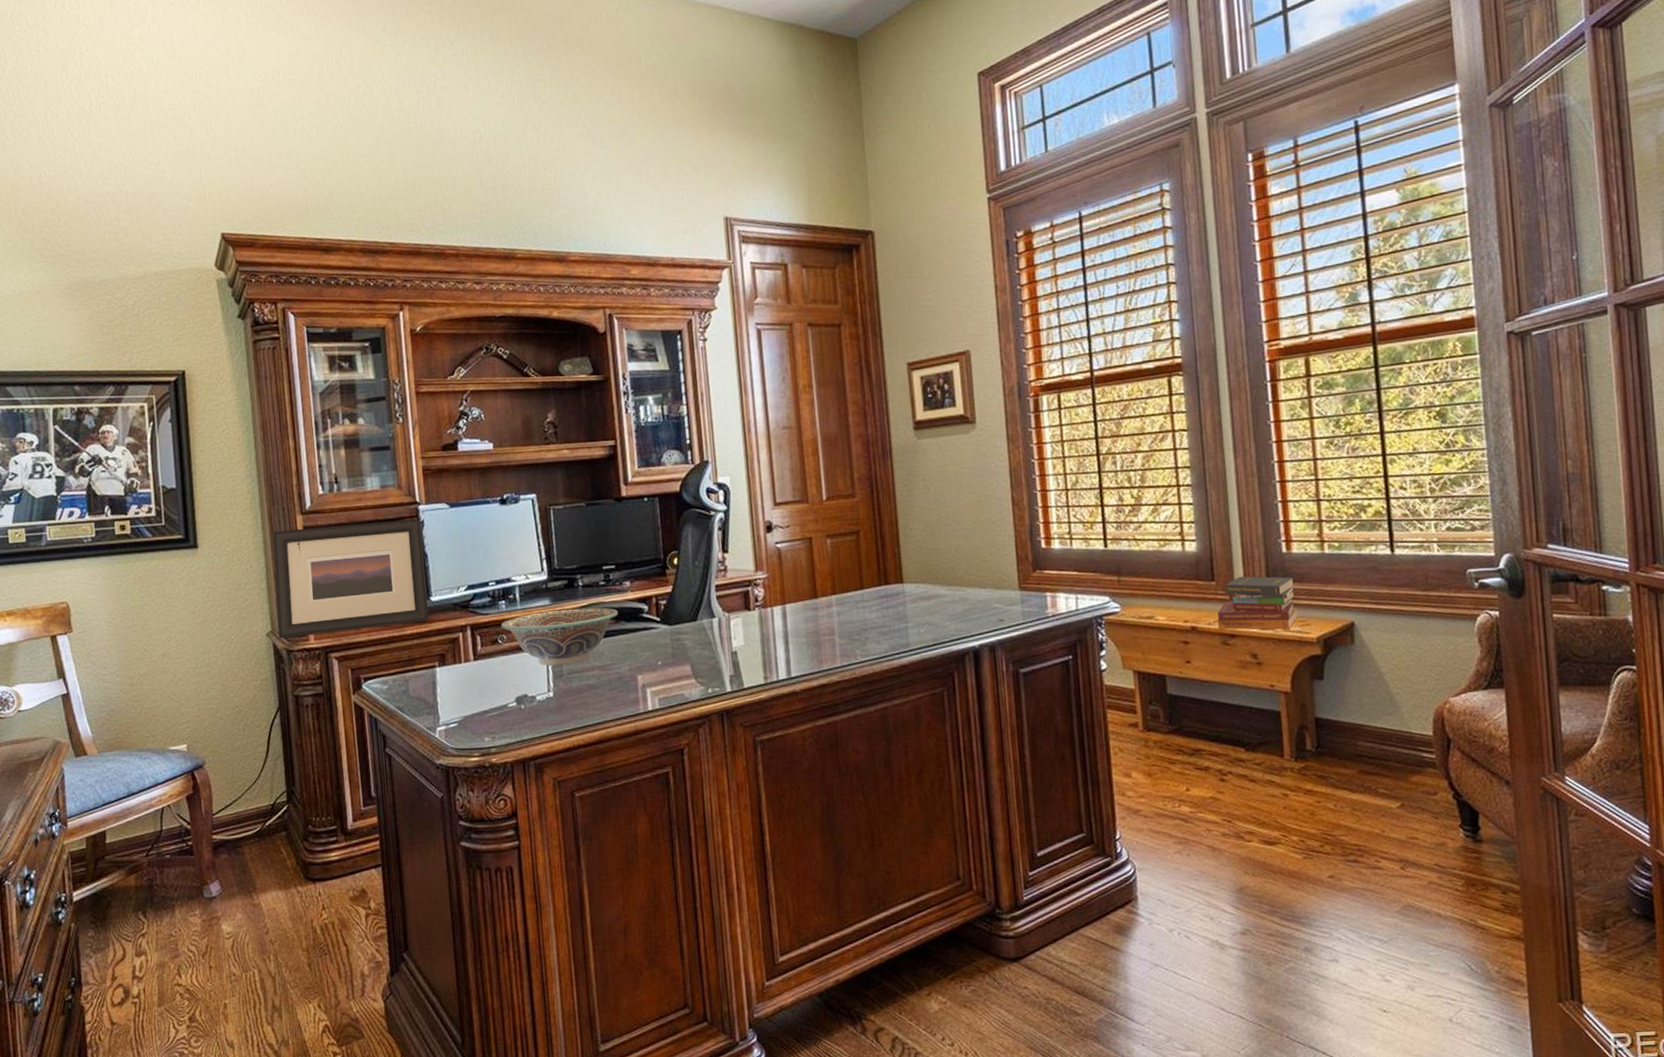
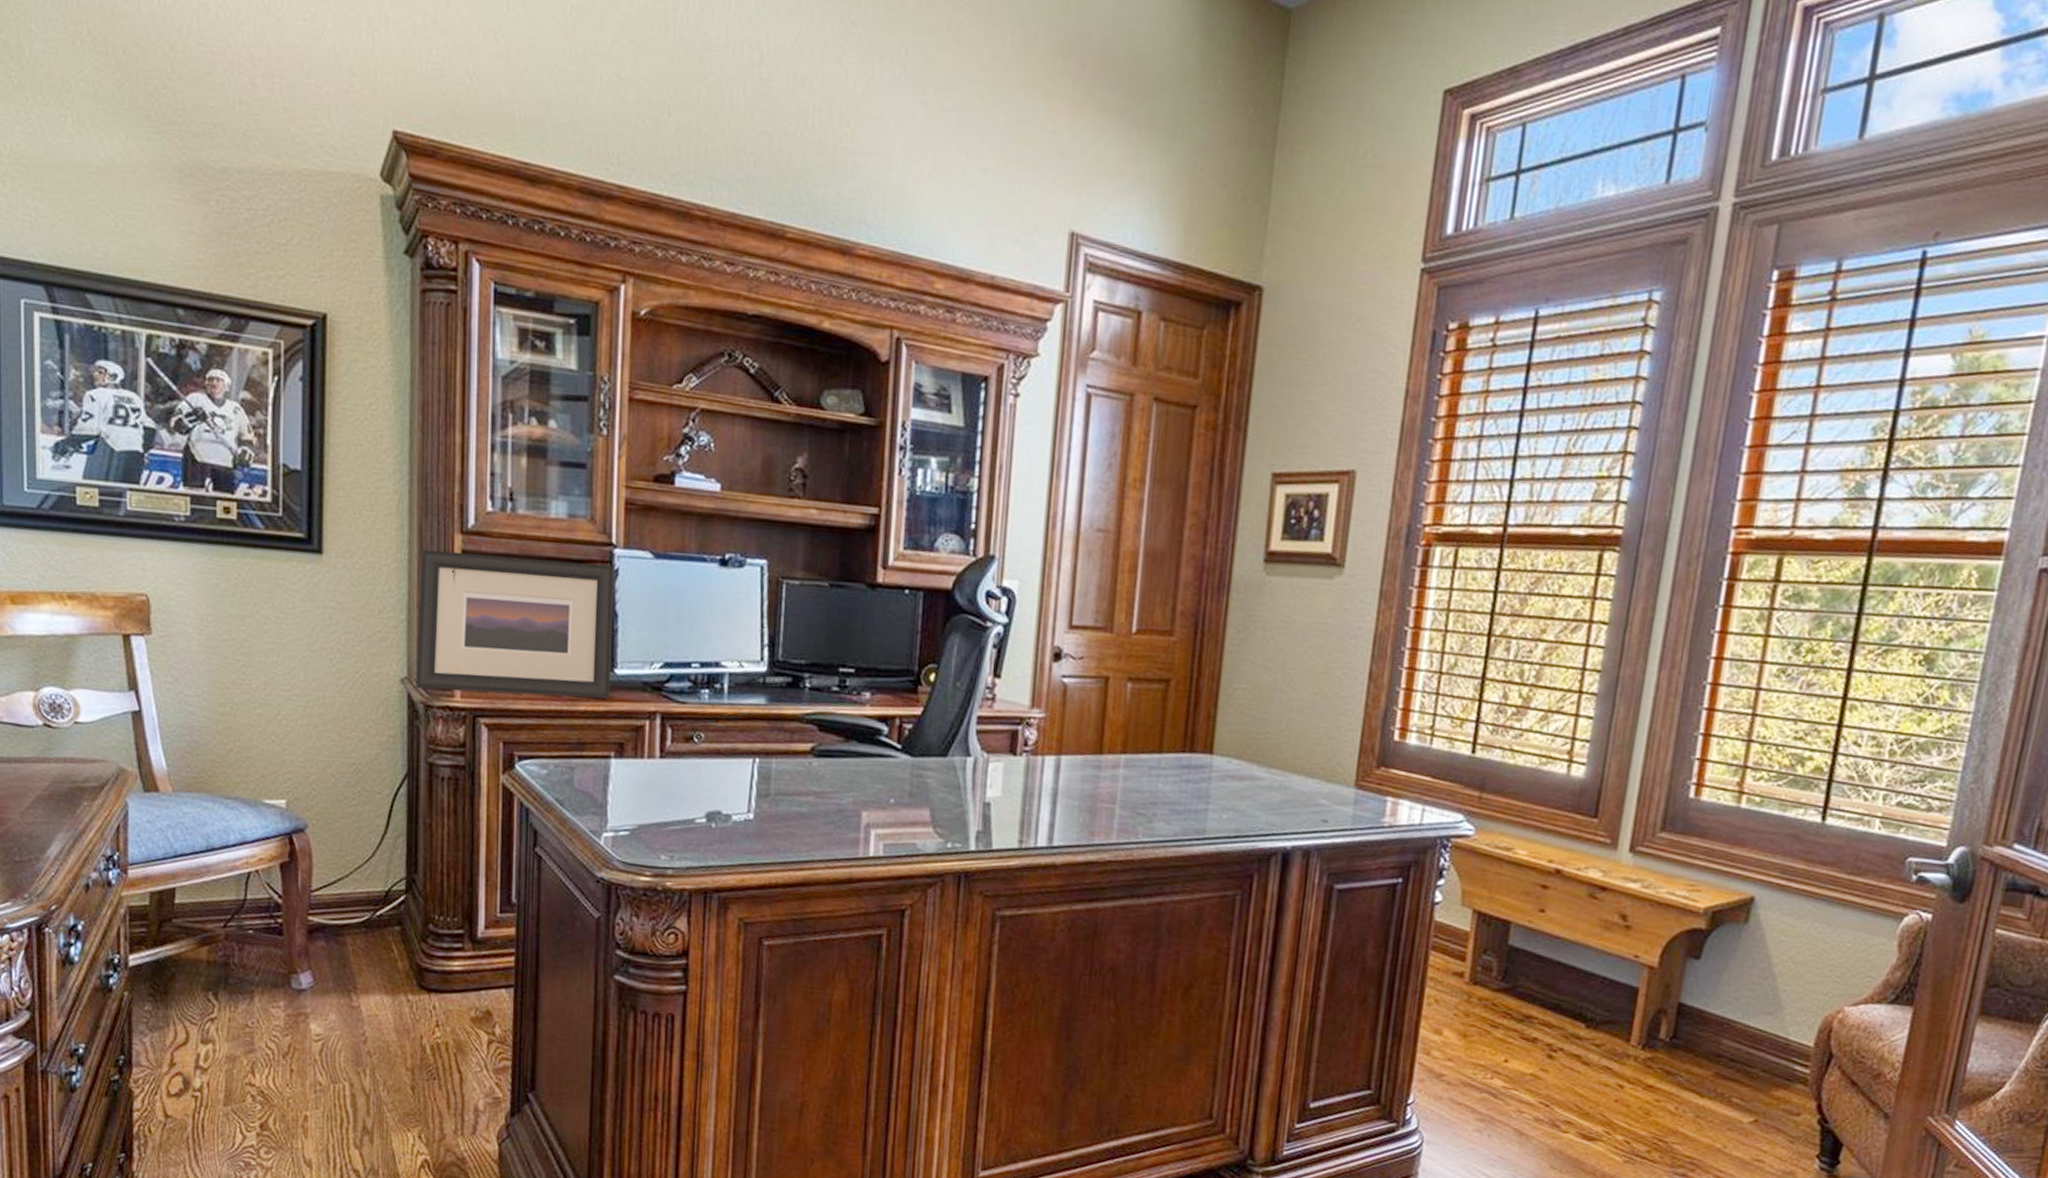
decorative bowl: present [501,607,618,667] -> none [700,712,850,784]
books: present [1217,576,1299,630] -> none [1587,817,1695,893]

